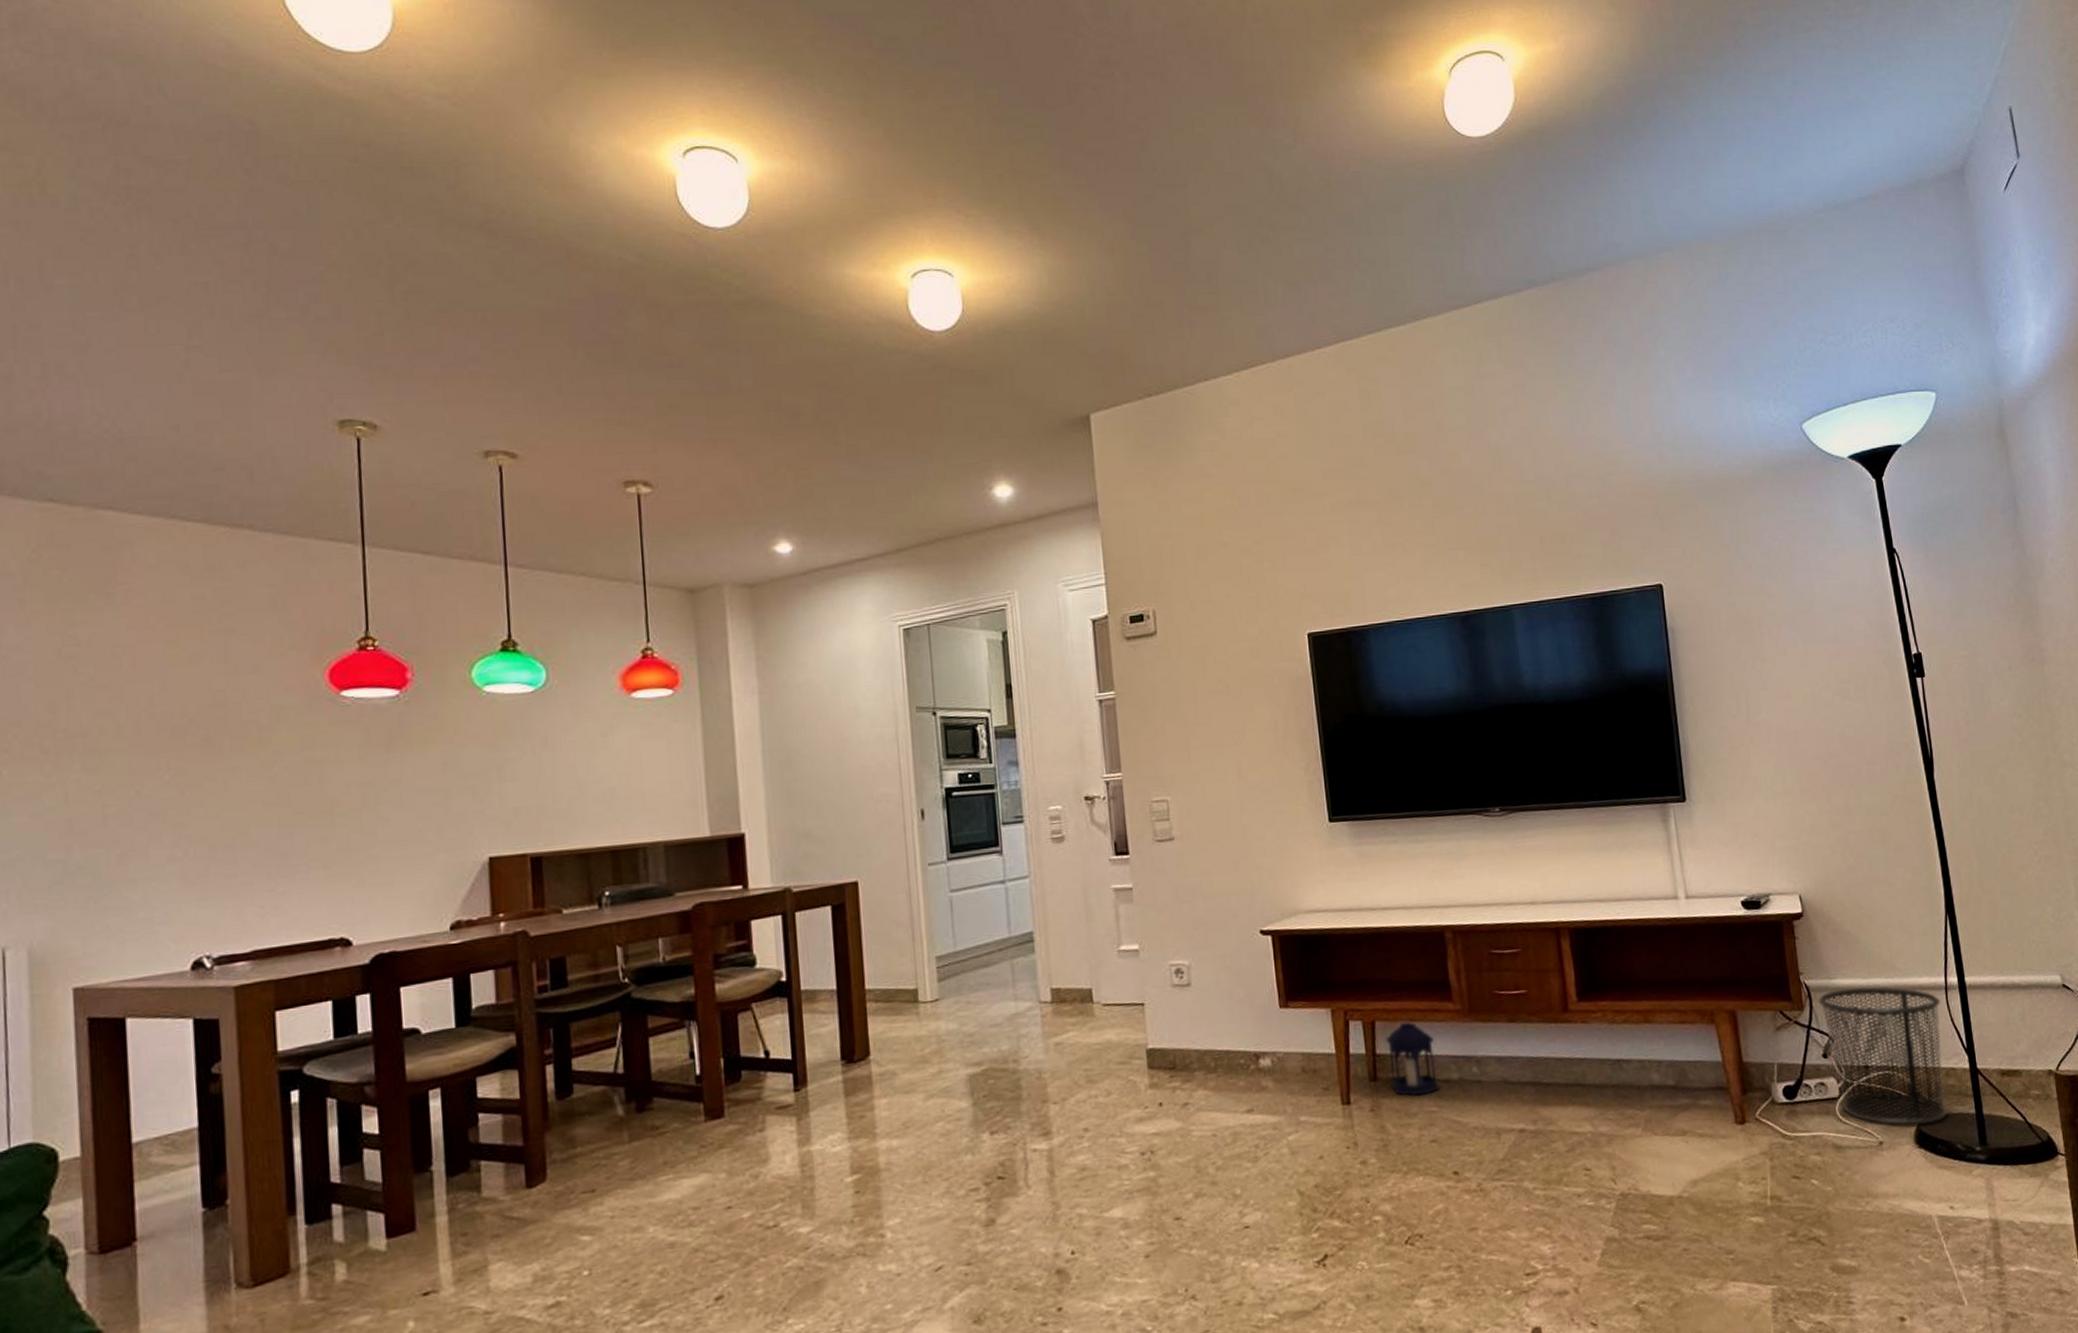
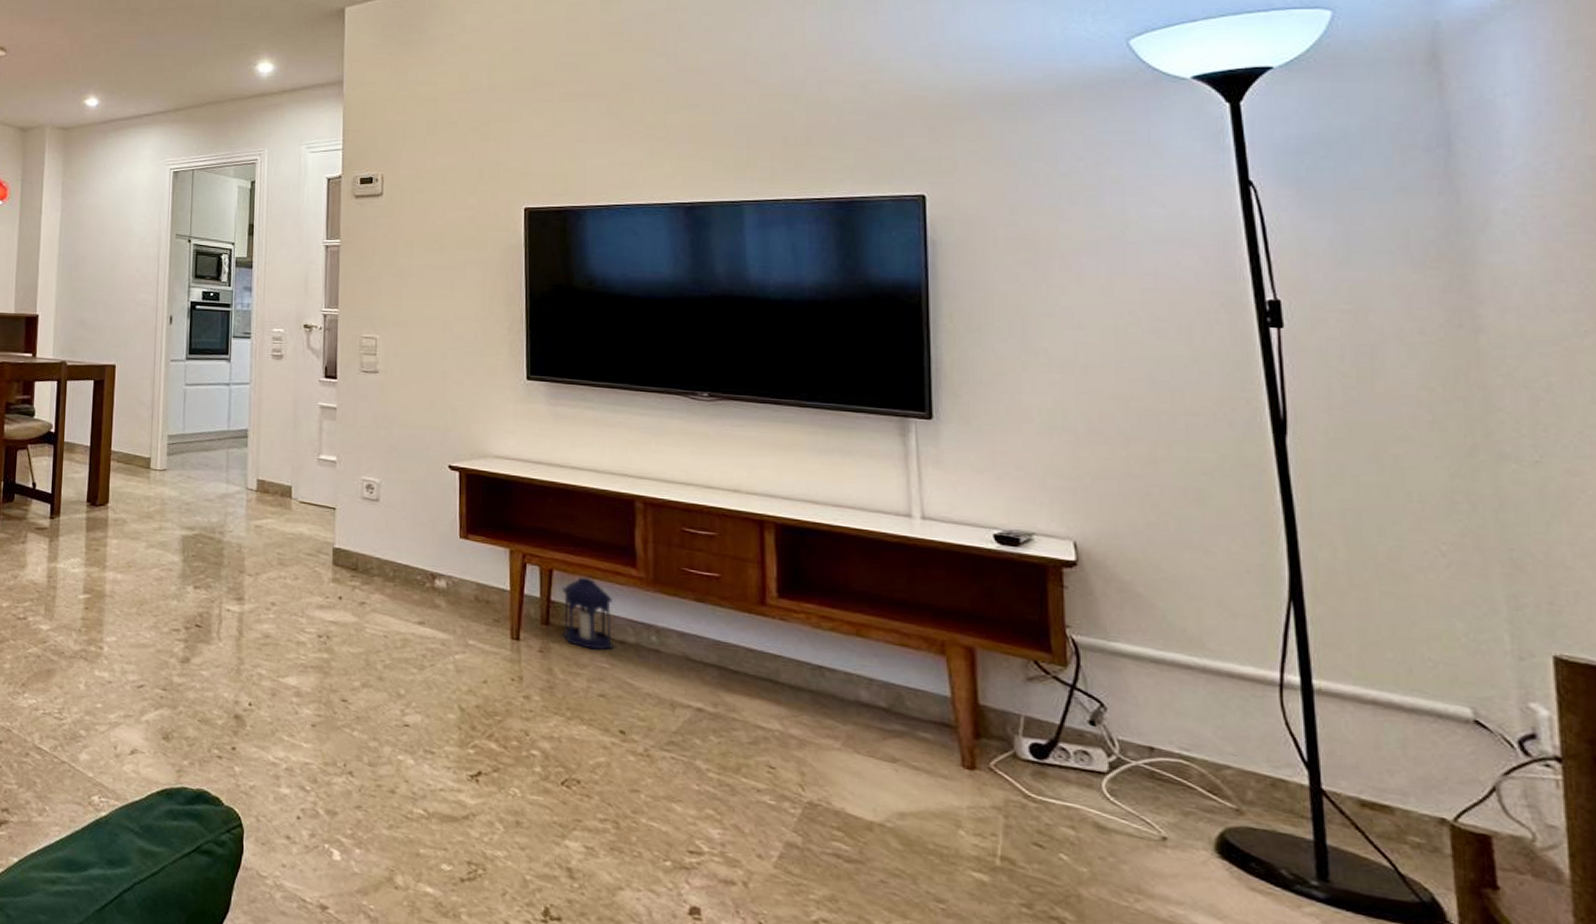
waste bin: present [1818,987,1948,1126] -> none [1089,653,1272,835]

